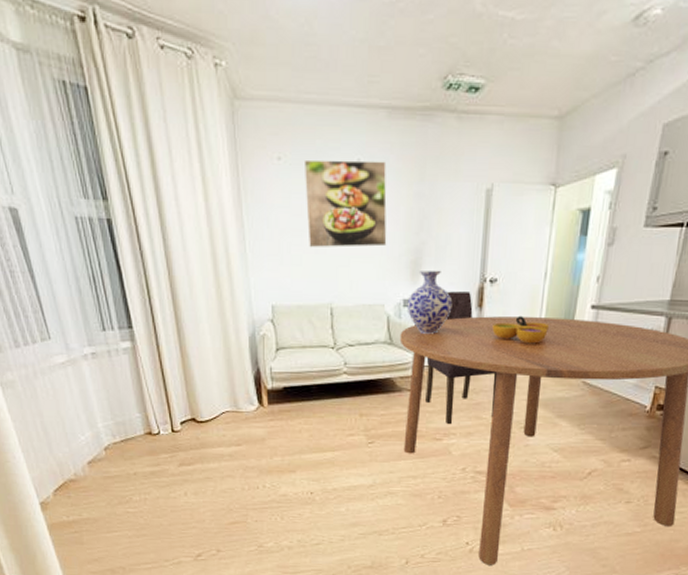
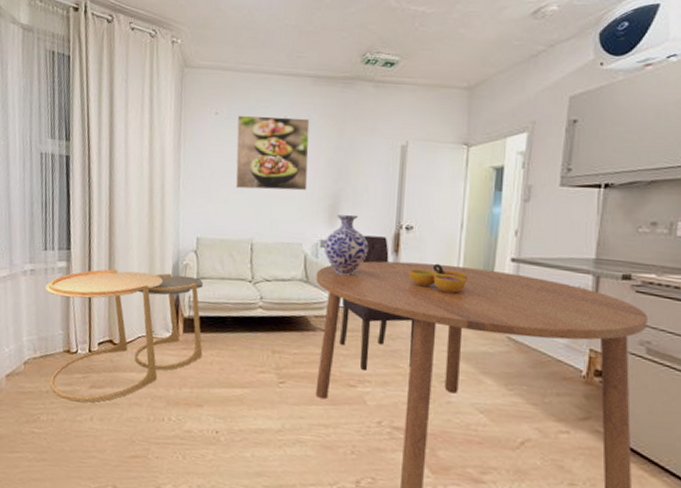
side table: none [112,345,290,480] -> present [45,269,203,403]

